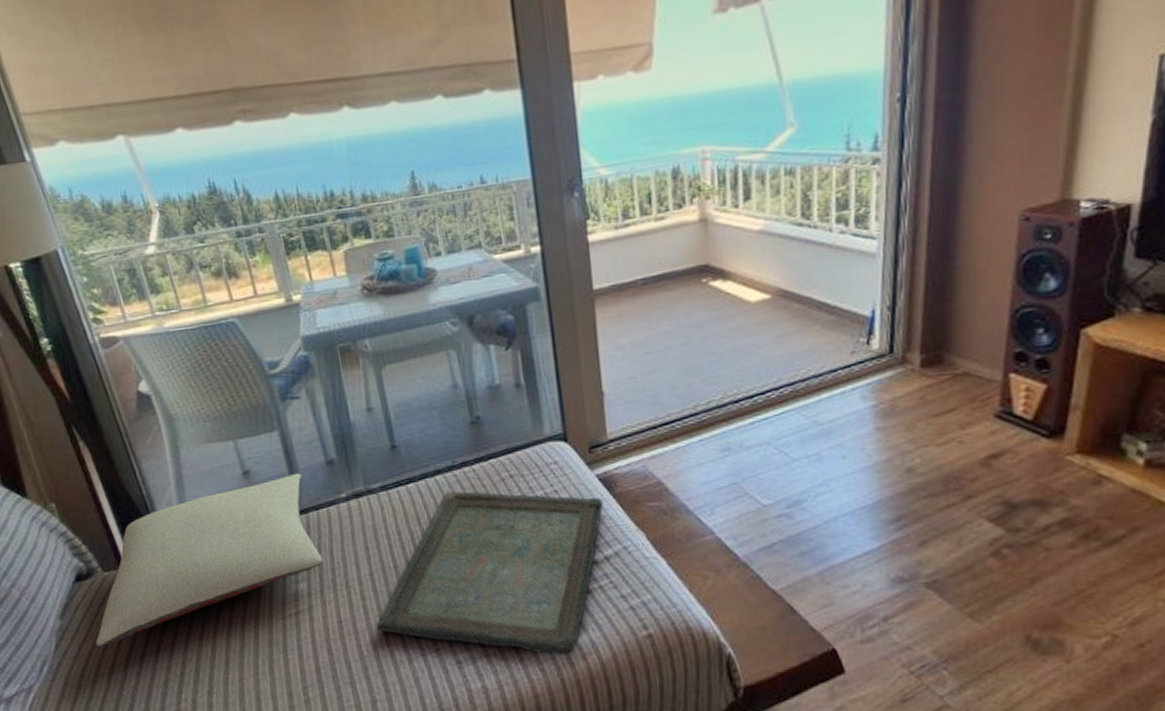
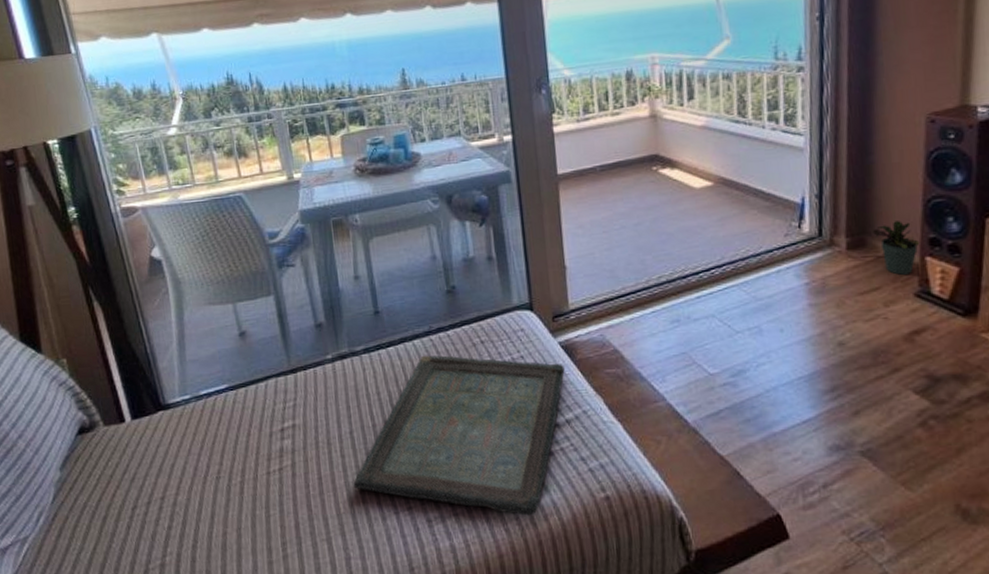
pillow: present [95,473,323,646] -> none [91,335,308,498]
potted plant: none [951,334,1004,394] -> present [873,221,920,275]

